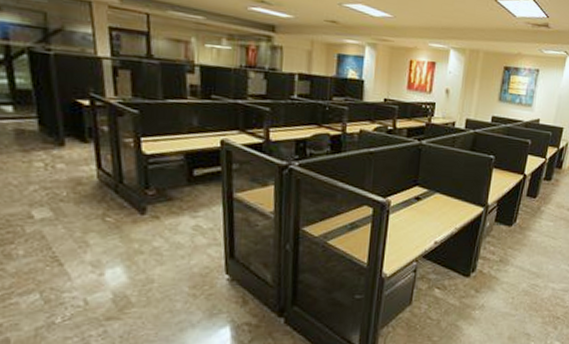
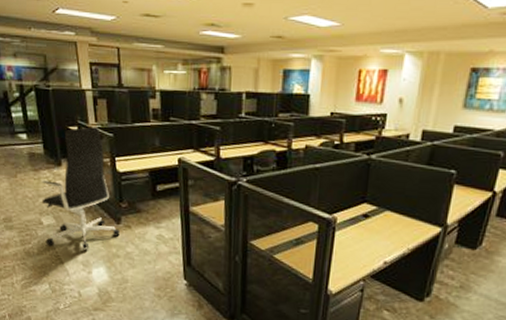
office chair: none [33,100,144,247] -> present [41,126,120,250]

